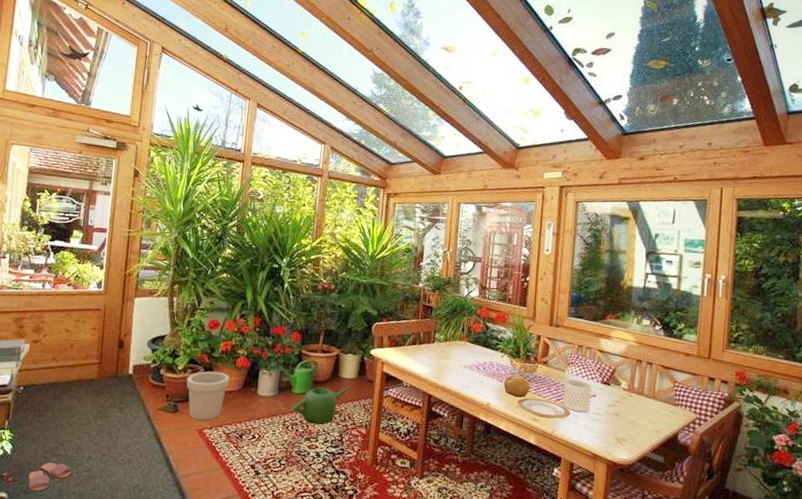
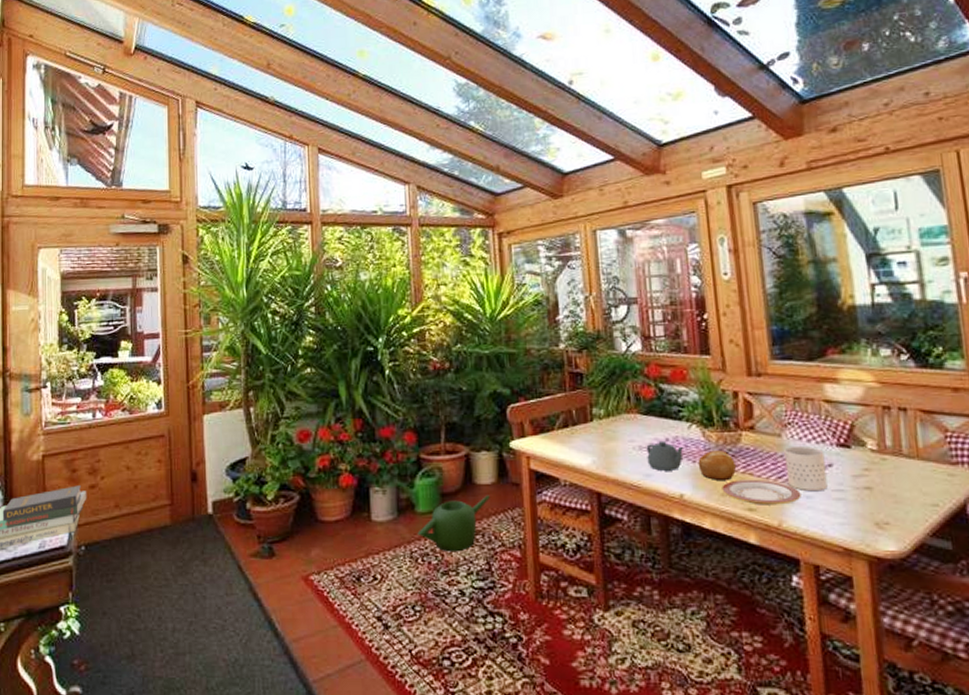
slippers: present [28,462,71,491] -> none [104,639,154,680]
flower pot: present [186,371,230,421] -> none [280,496,334,564]
teapot: none [468,363,496,386] -> present [646,440,684,471]

